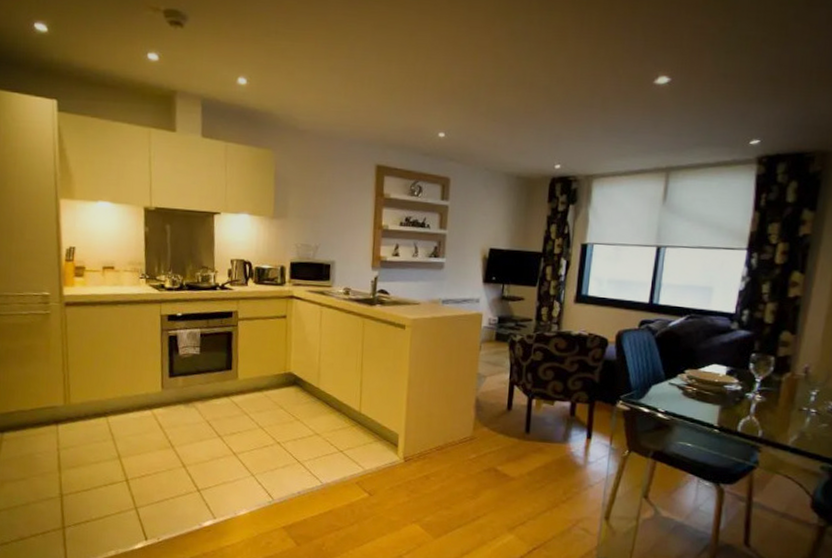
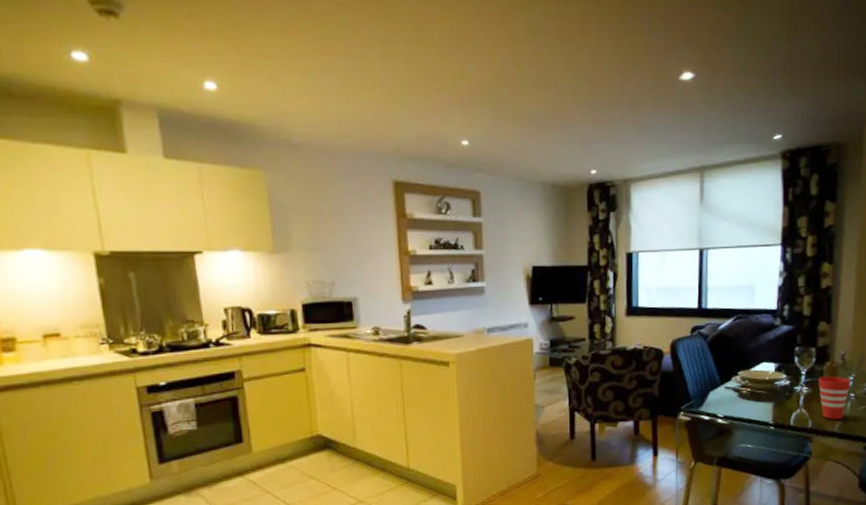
cup: none [774,387,812,433] -> present [818,376,850,420]

